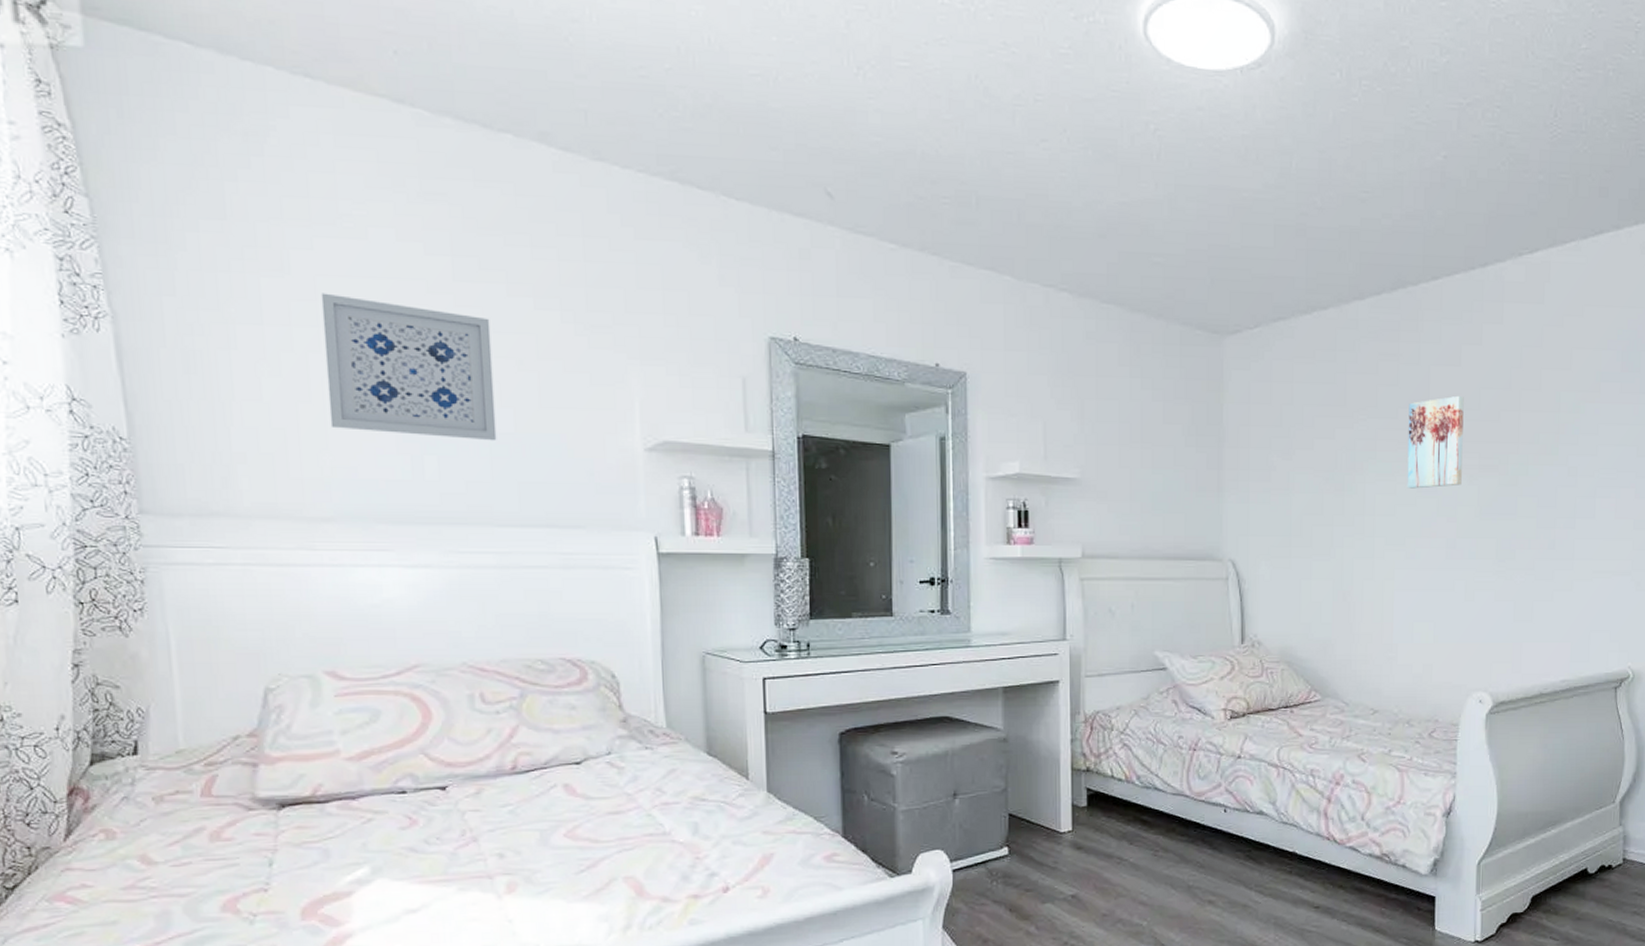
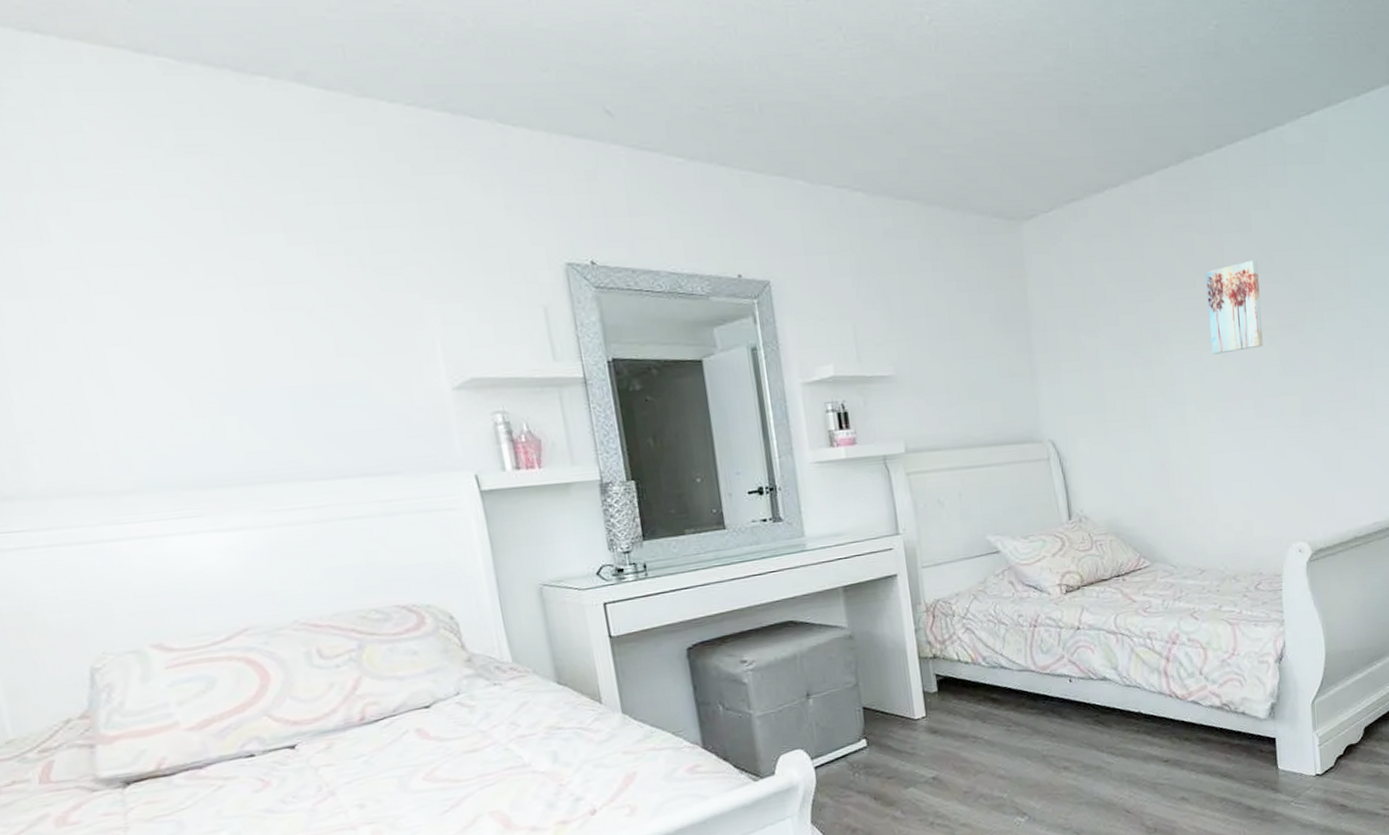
wall art: present [321,293,497,441] -> none [87,258,297,398]

